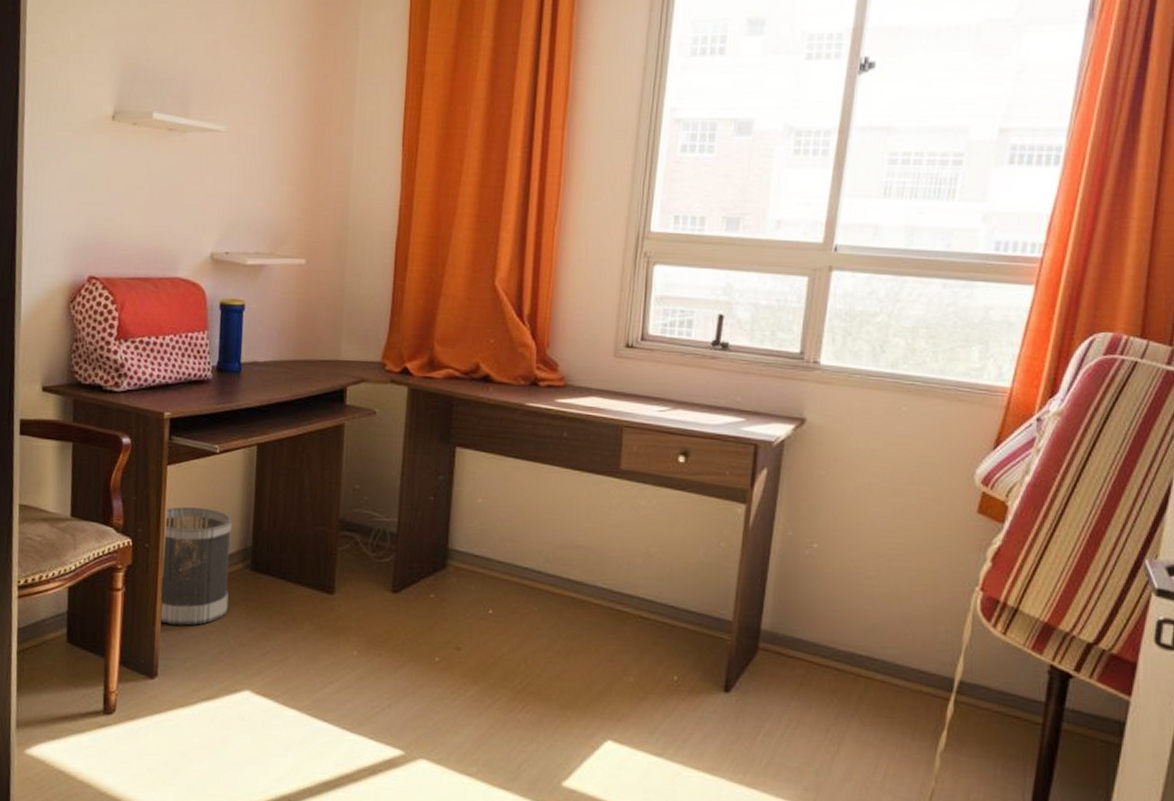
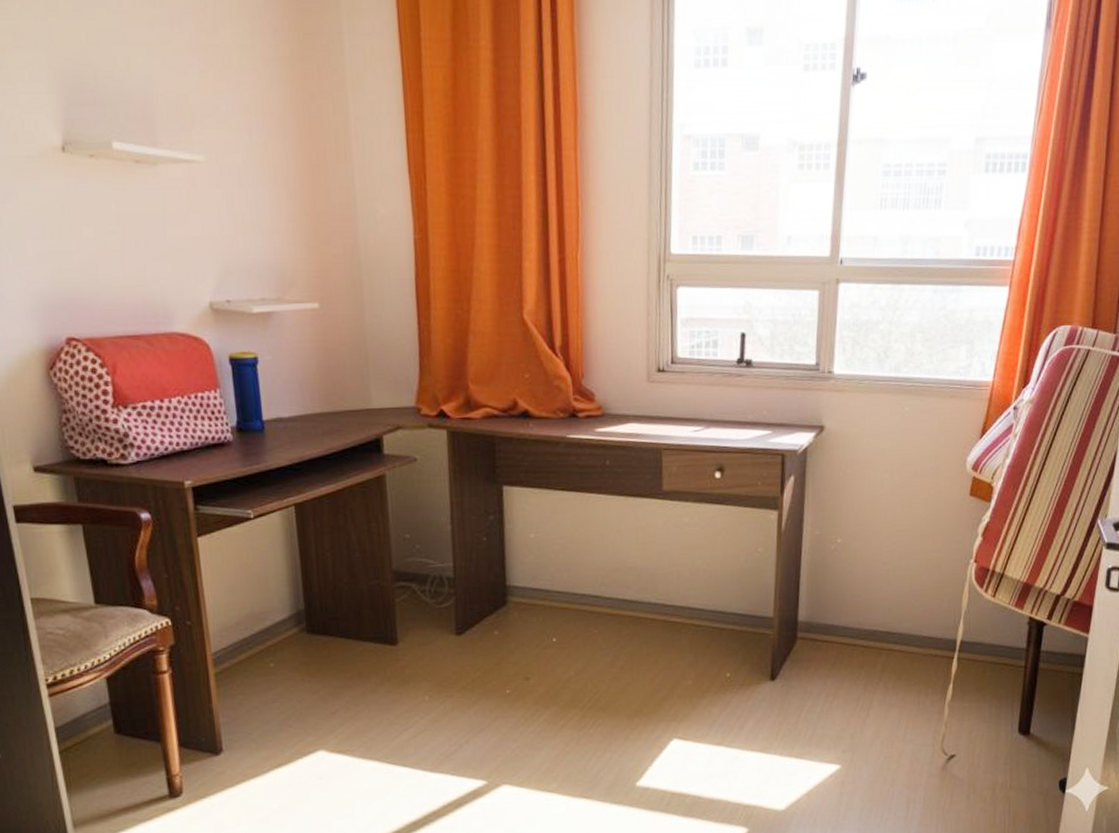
wastebasket: present [160,506,232,626] -> none [202,576,289,699]

